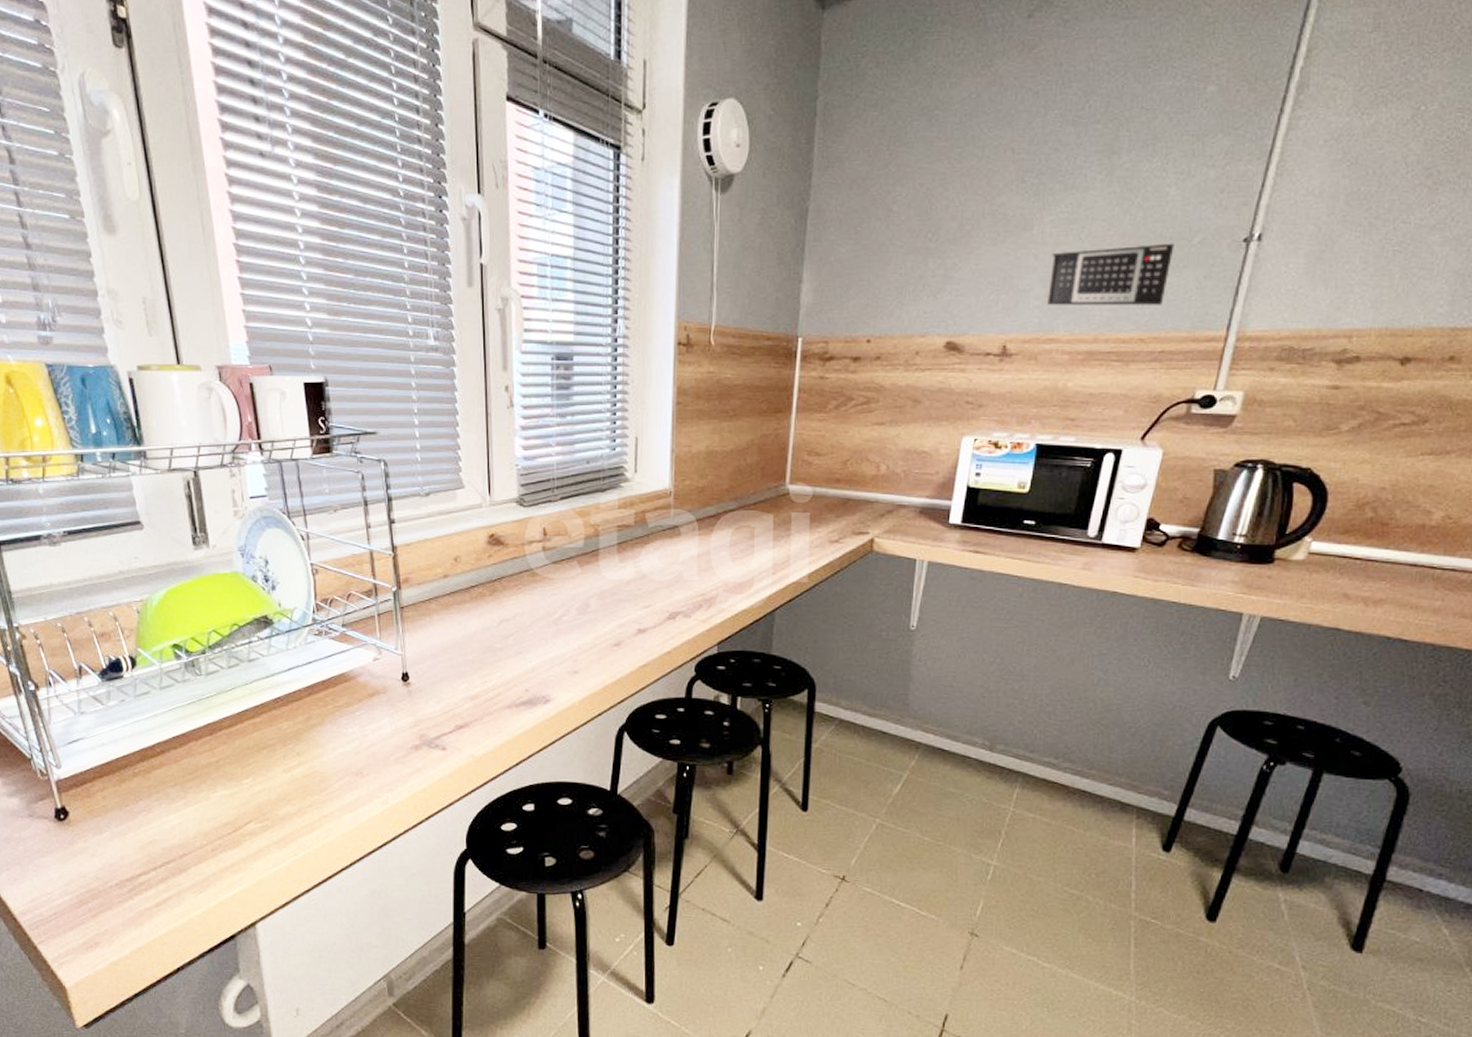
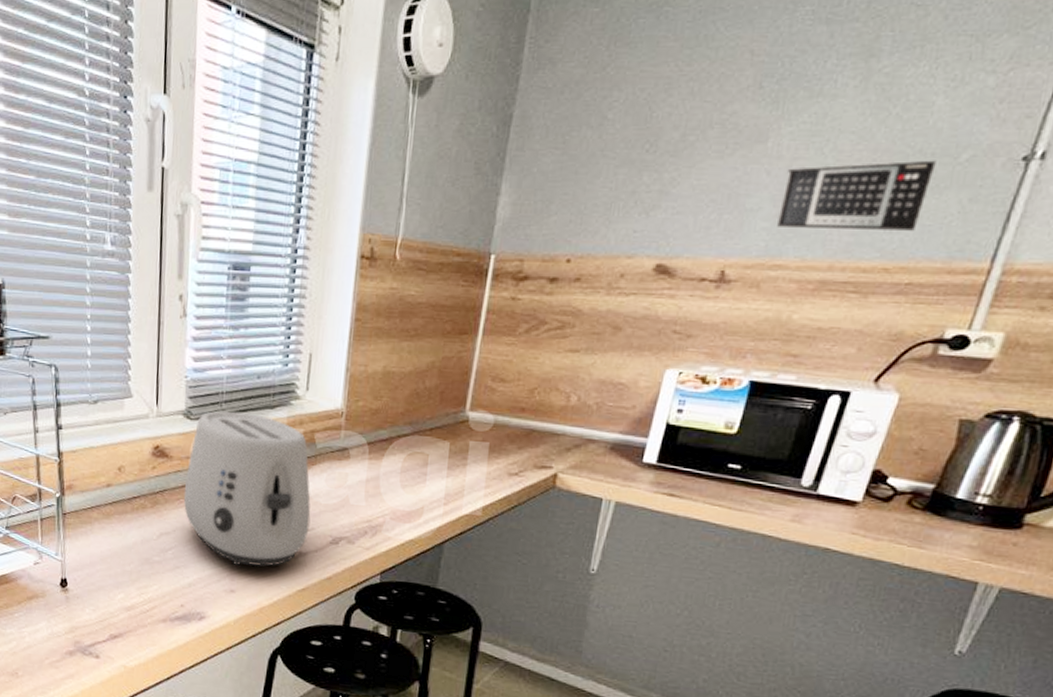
toaster: none [521,496,647,648] -> present [183,411,311,567]

